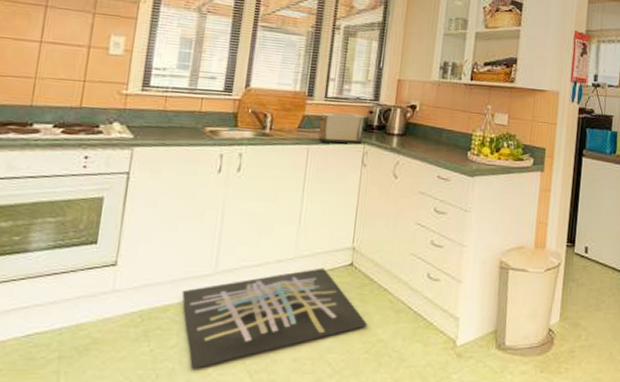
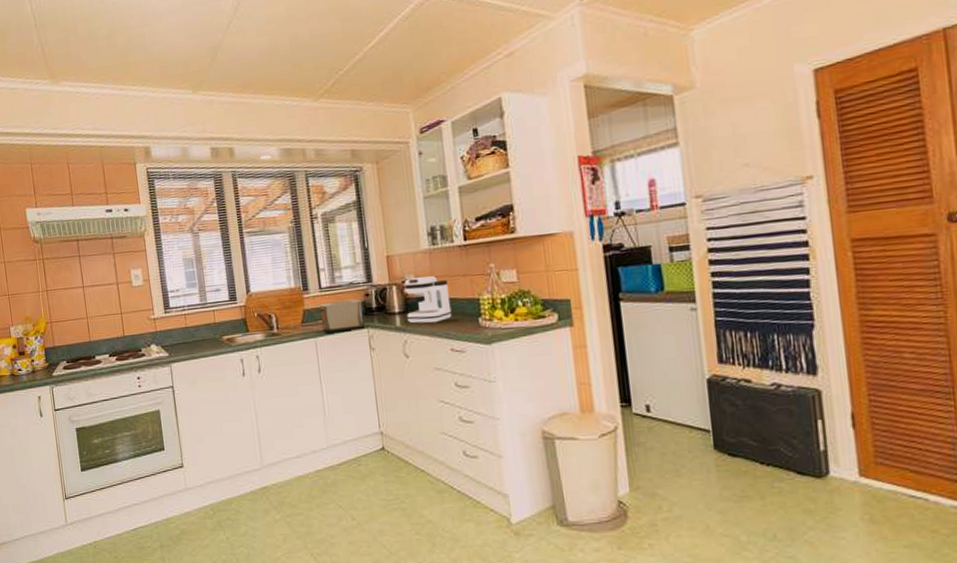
floor mat: present [182,268,368,369] -> none [239,454,413,553]
coffee maker: none [404,104,449,150] -> present [404,275,452,324]

